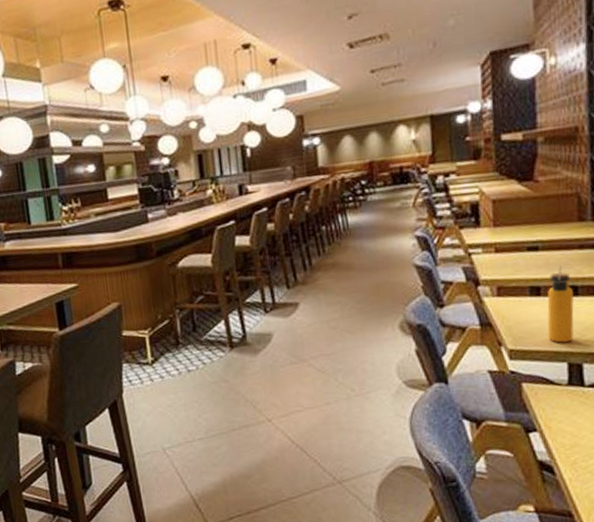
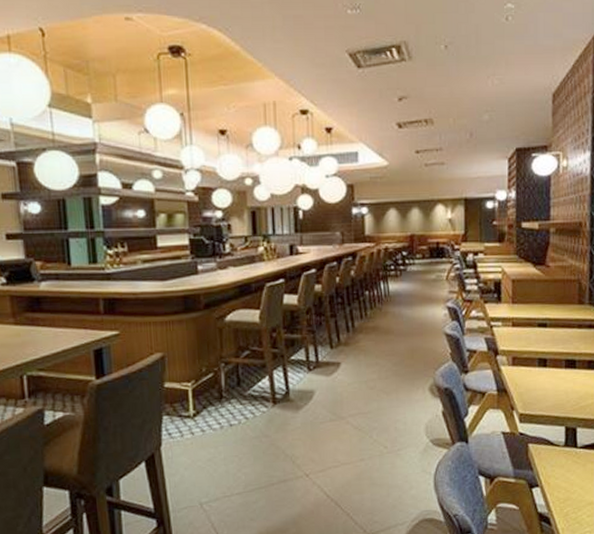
water bottle: present [547,266,574,343] -> none [550,342,572,409]

